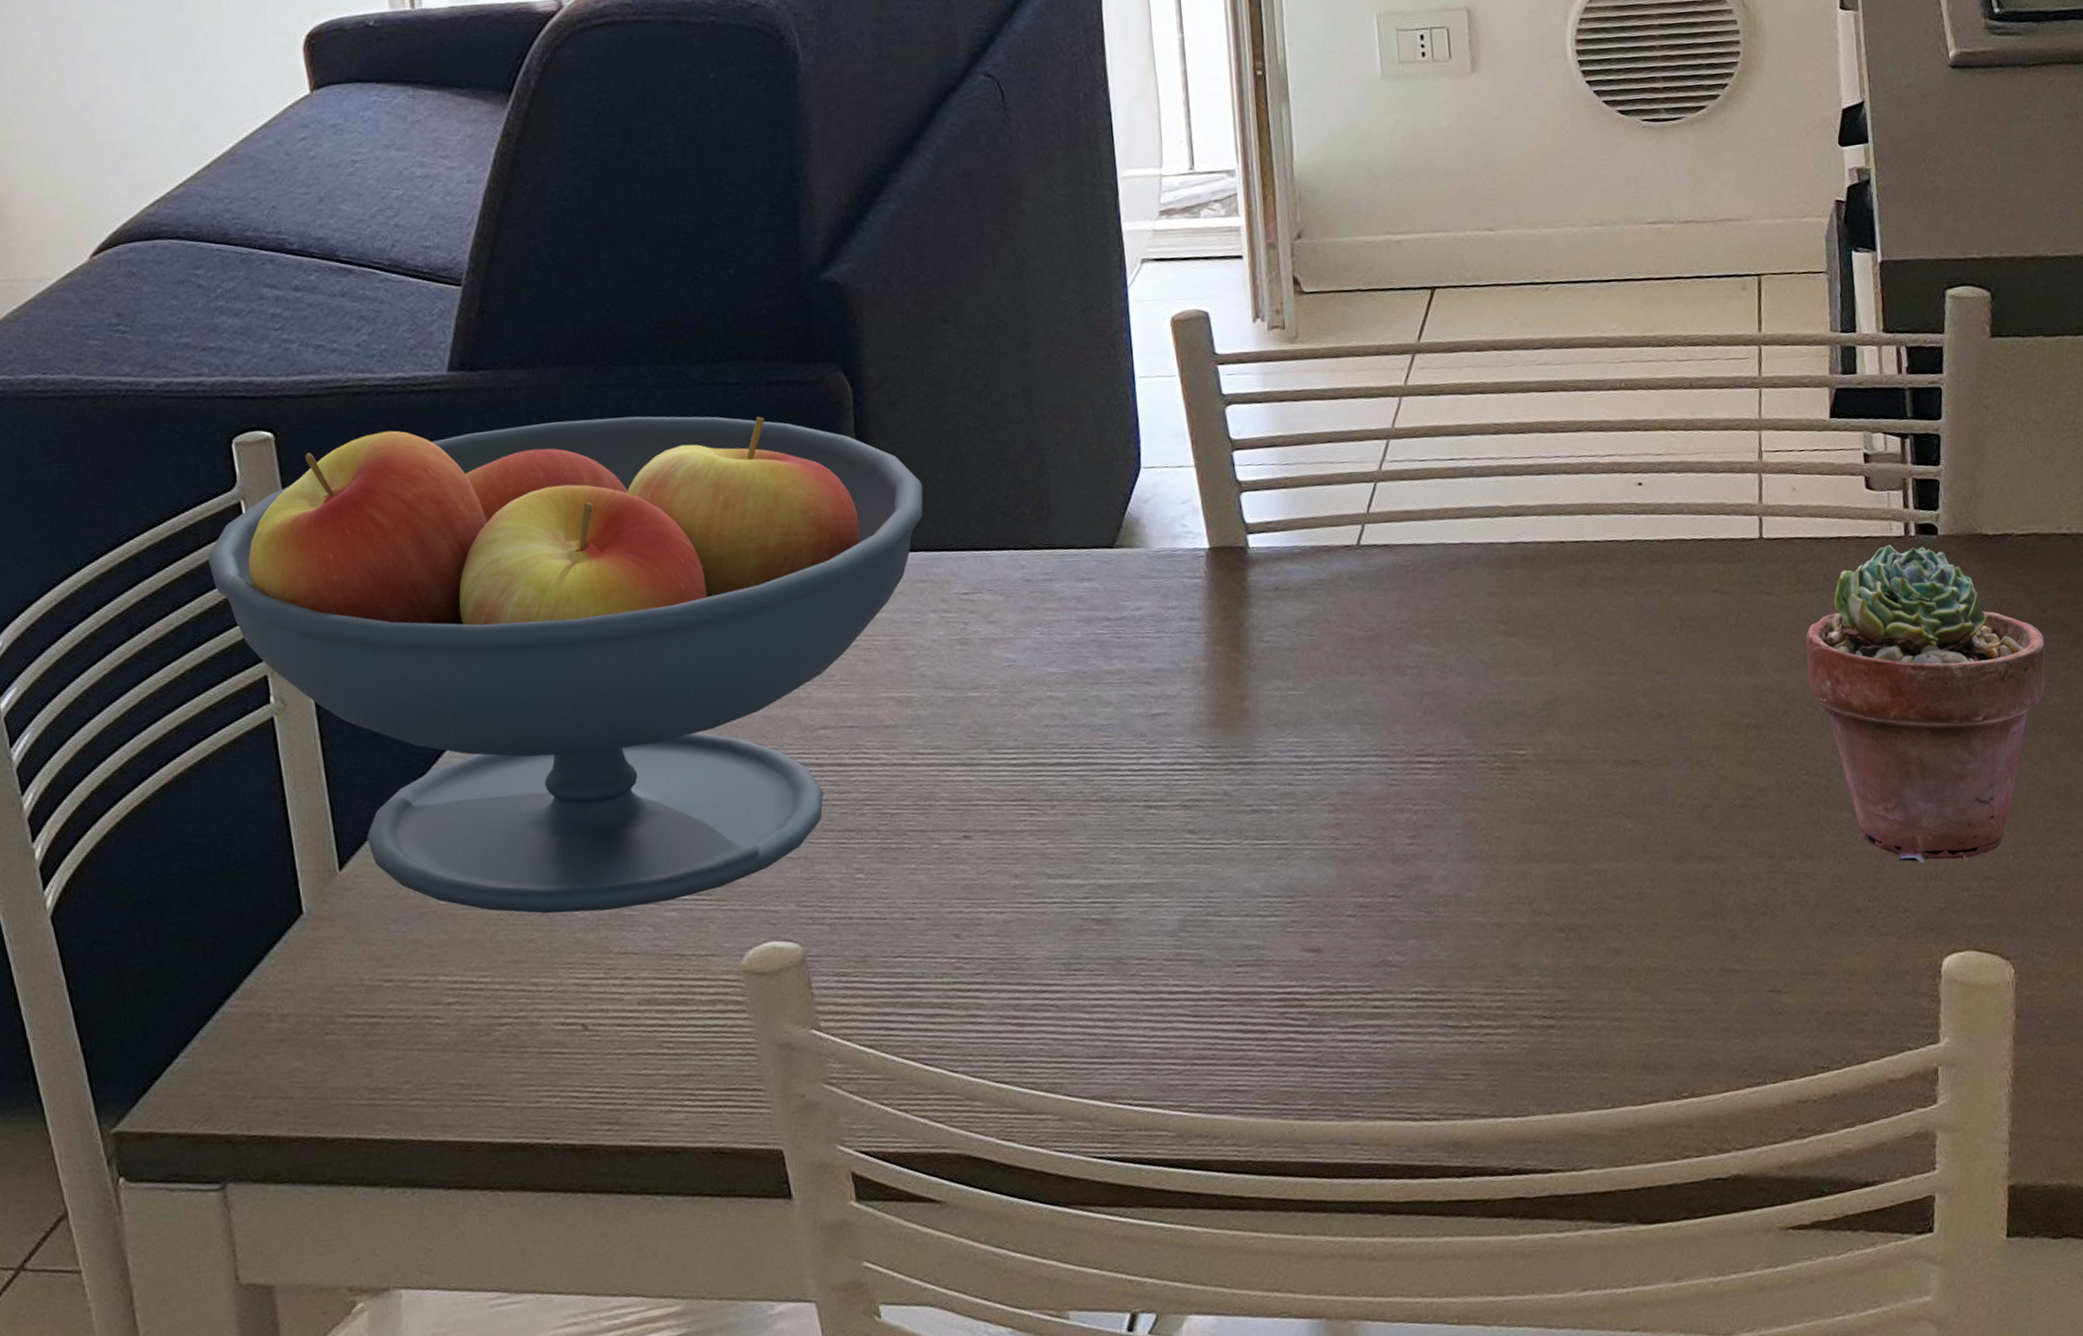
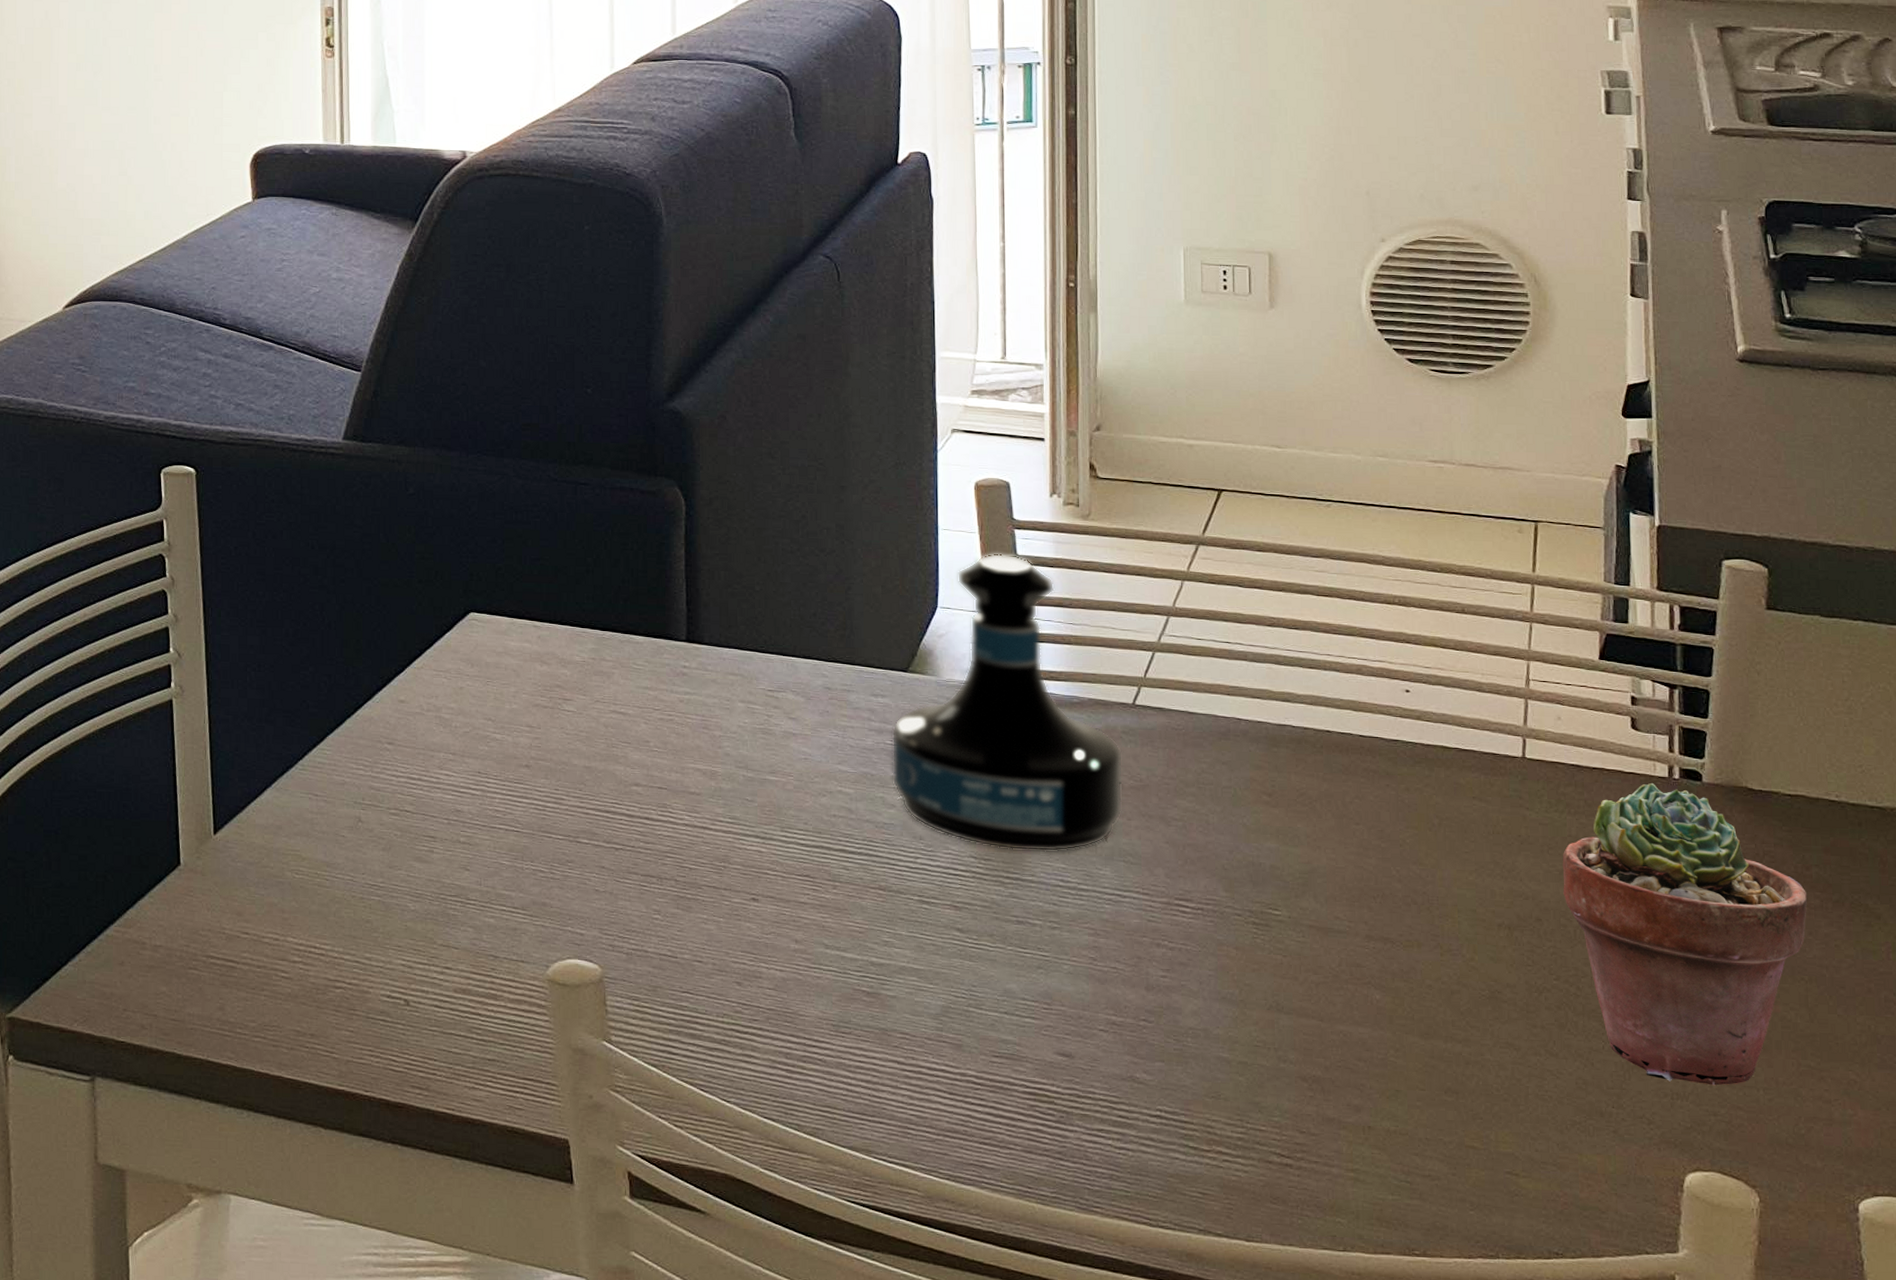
fruit bowl: present [208,416,923,914] -> none [132,481,741,909]
tequila bottle: none [1101,395,1355,733] -> present [891,553,1124,852]

